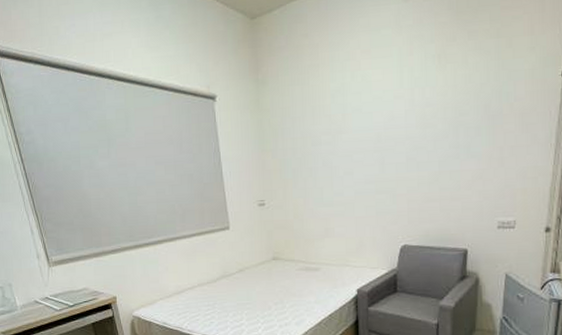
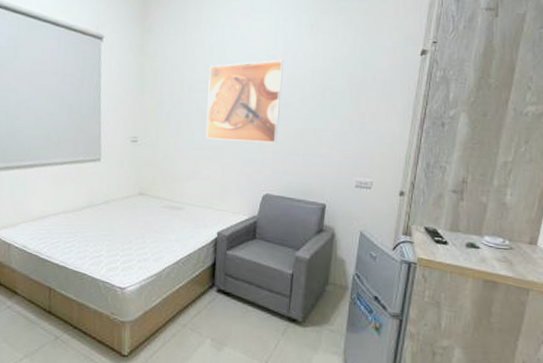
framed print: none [332,98,412,194] -> present [206,59,283,143]

